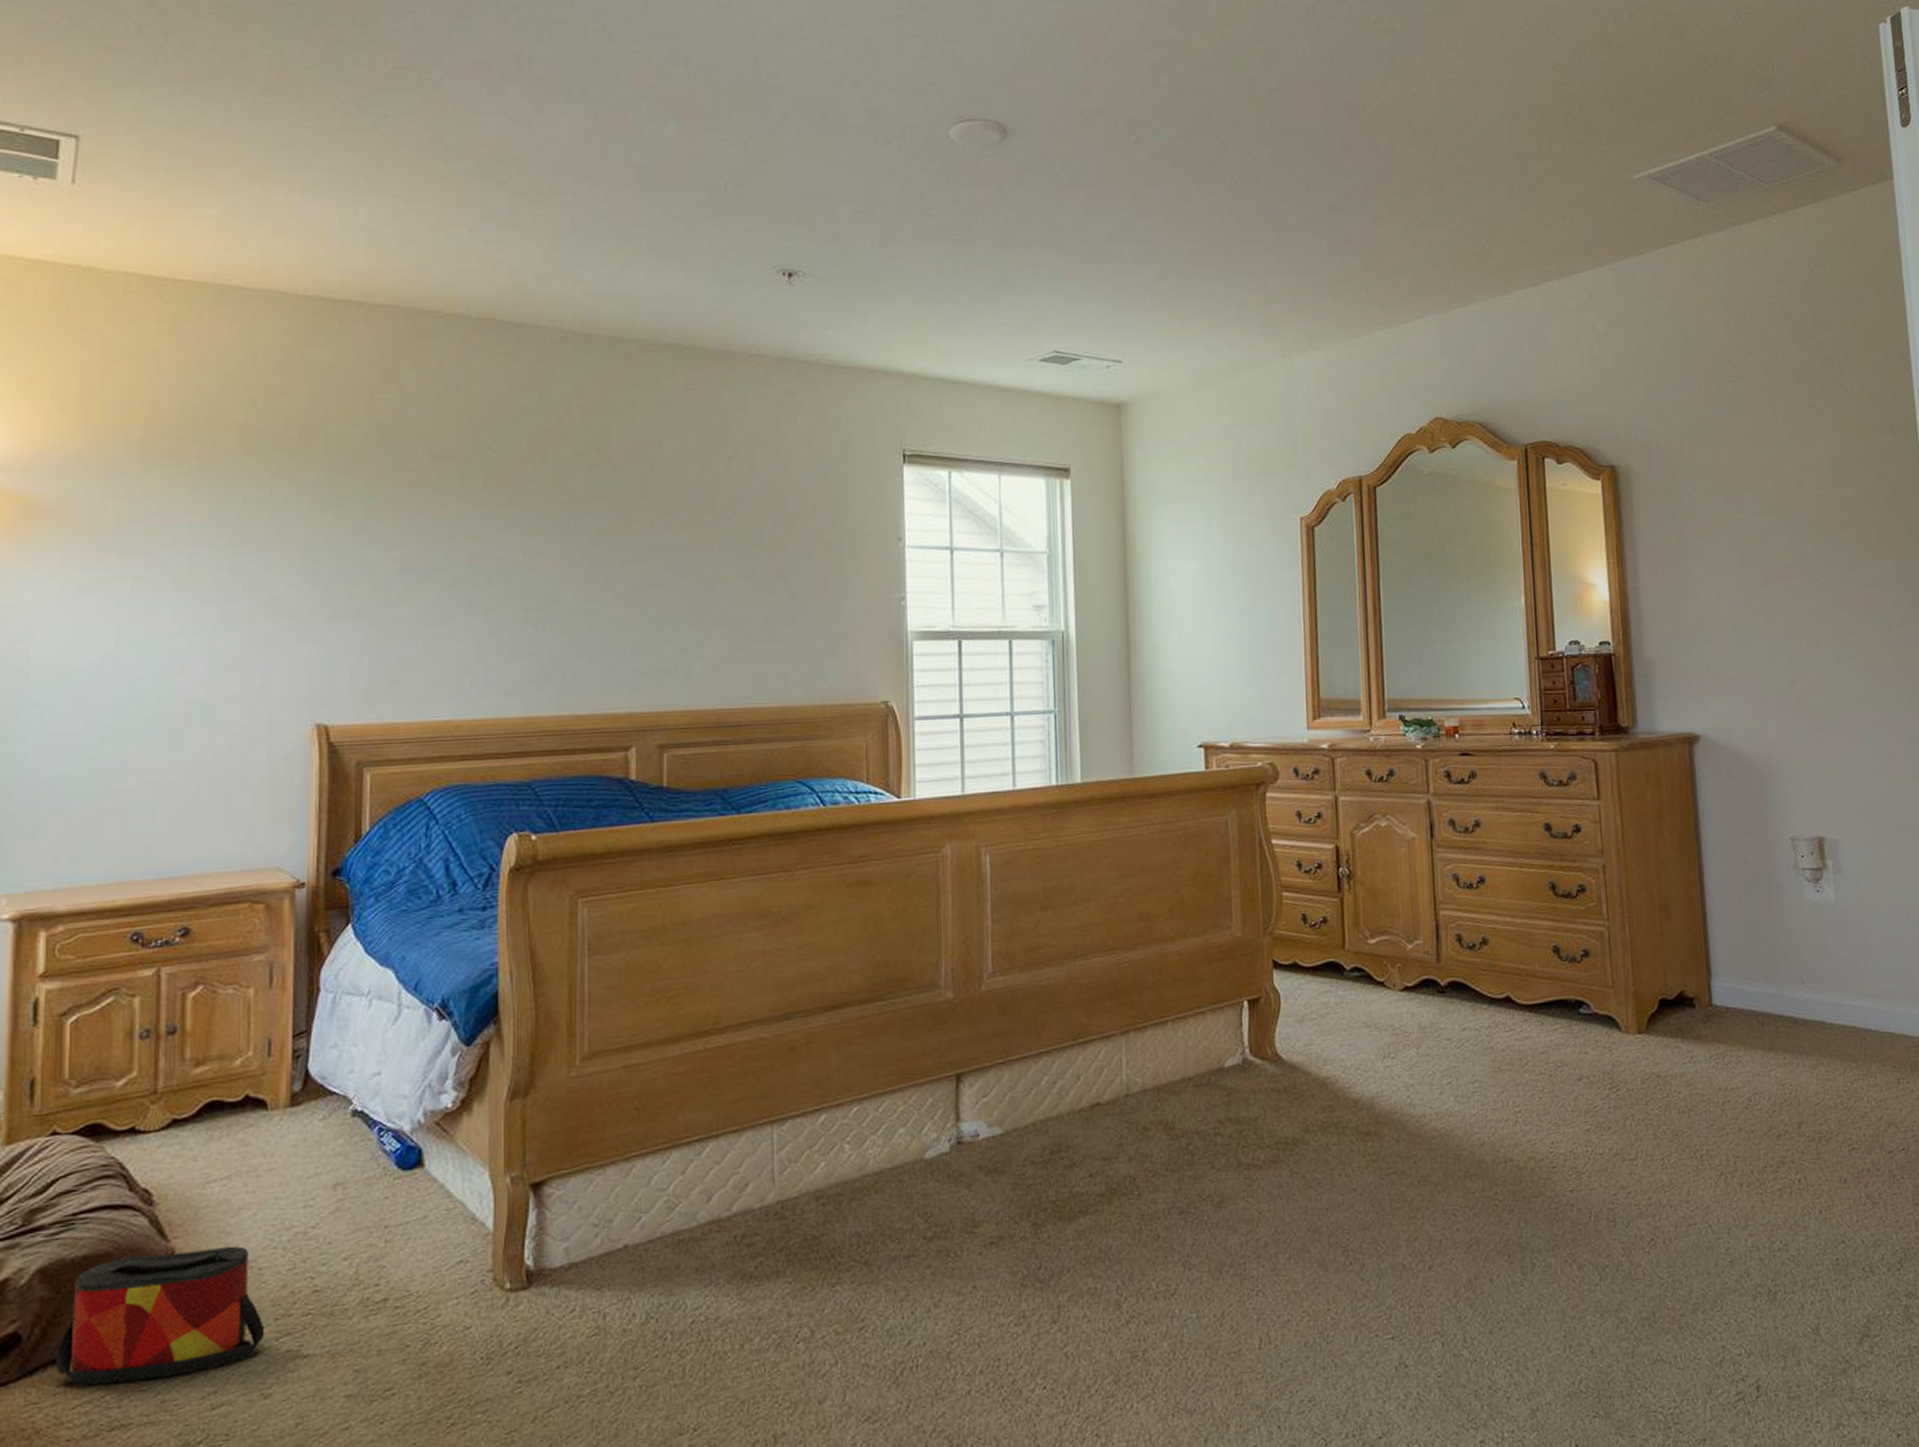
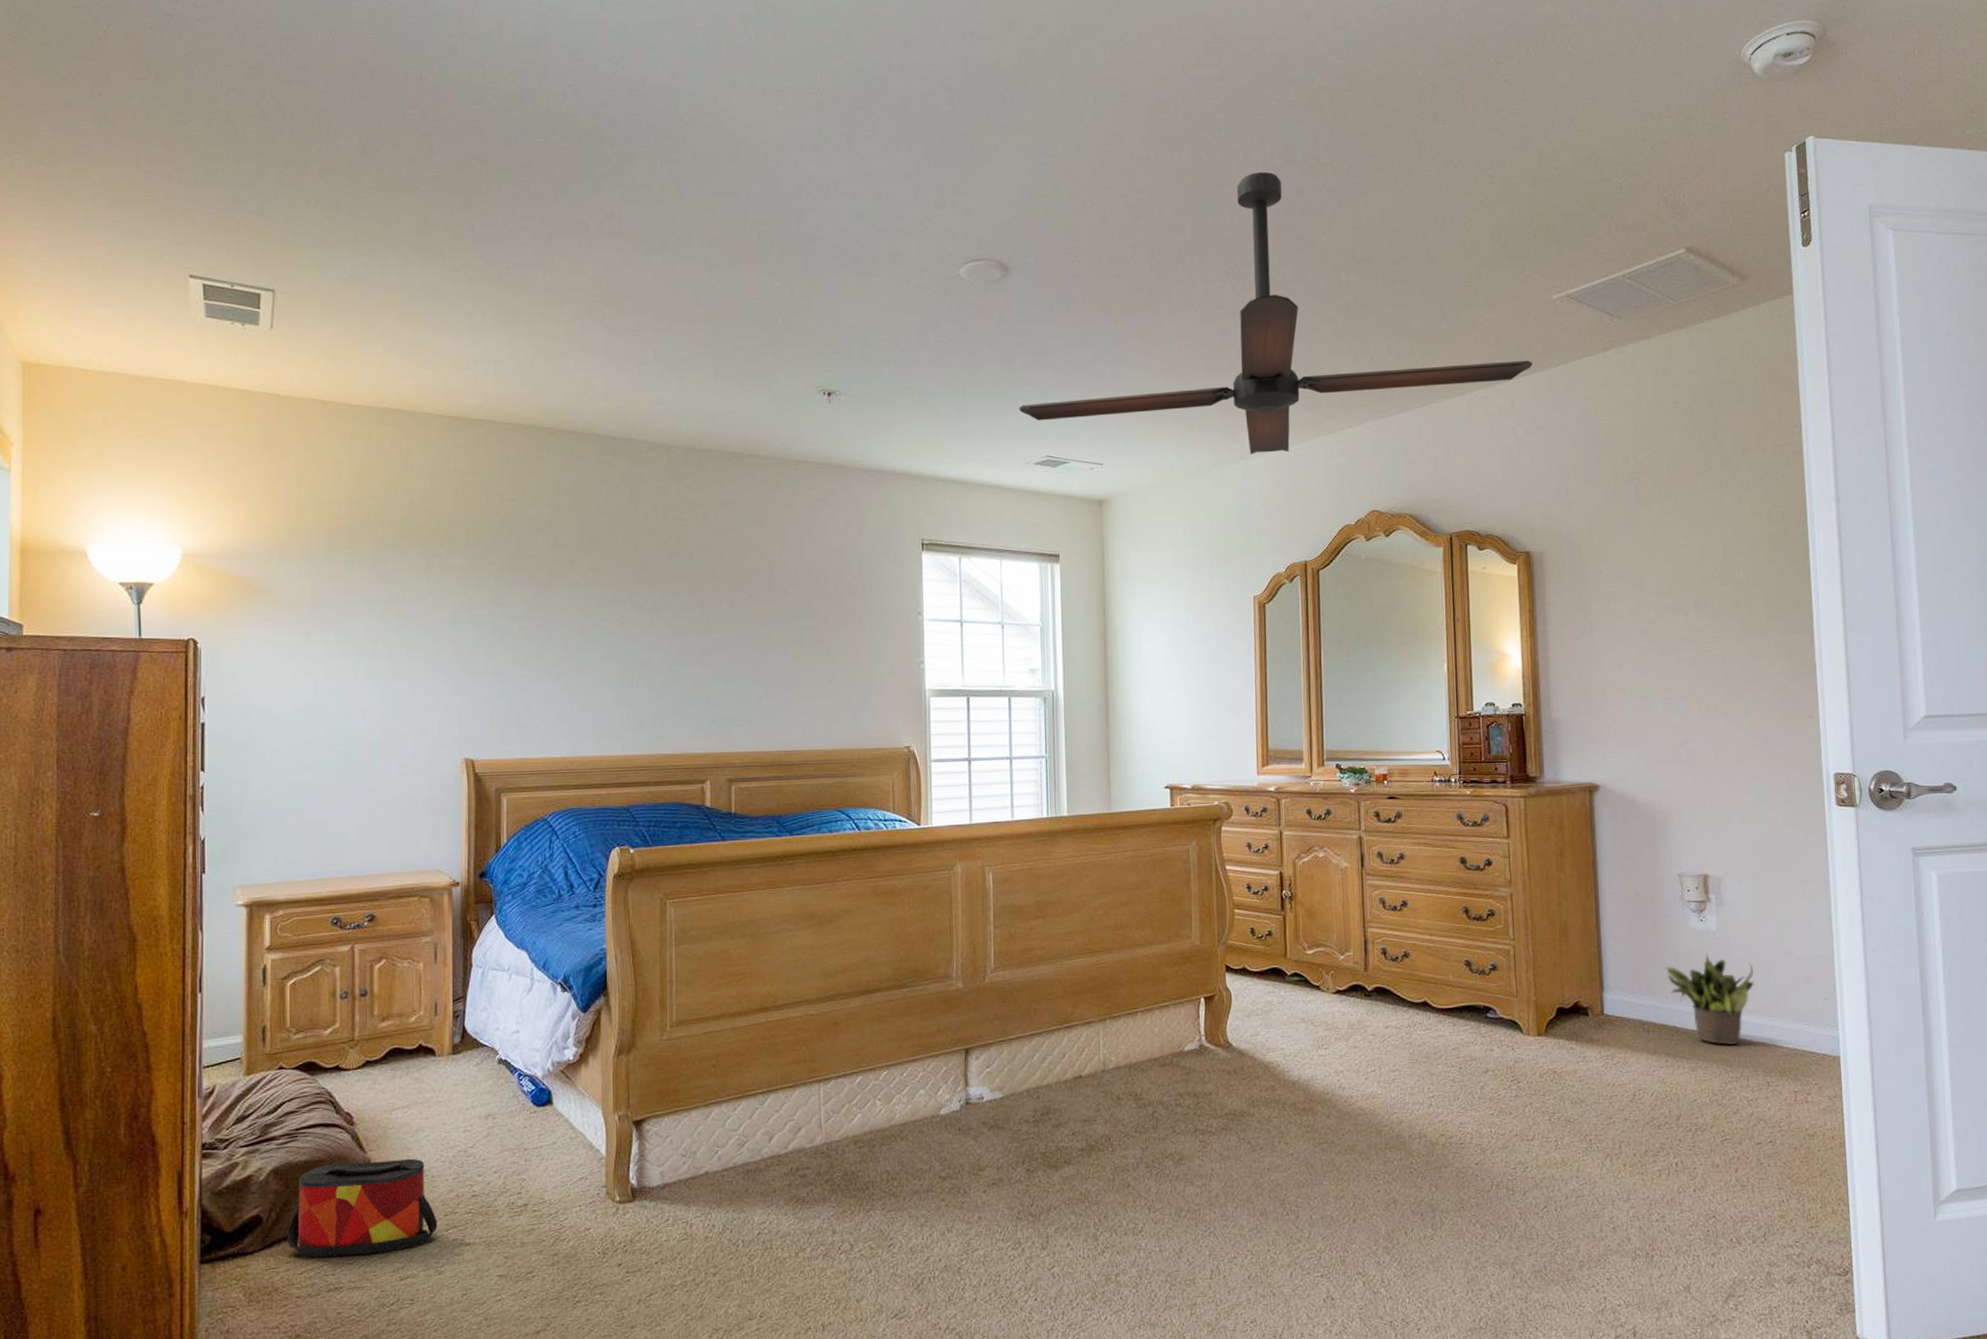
ceiling fan: none [1020,27,1613,352] -> present [1018,171,1533,454]
potted plant: none [1778,929,1878,1037] -> present [1664,953,1754,1045]

